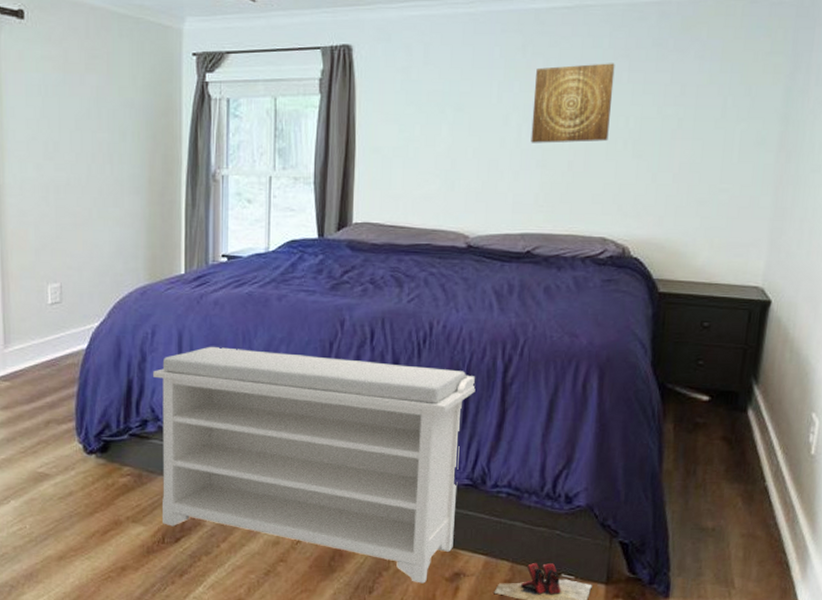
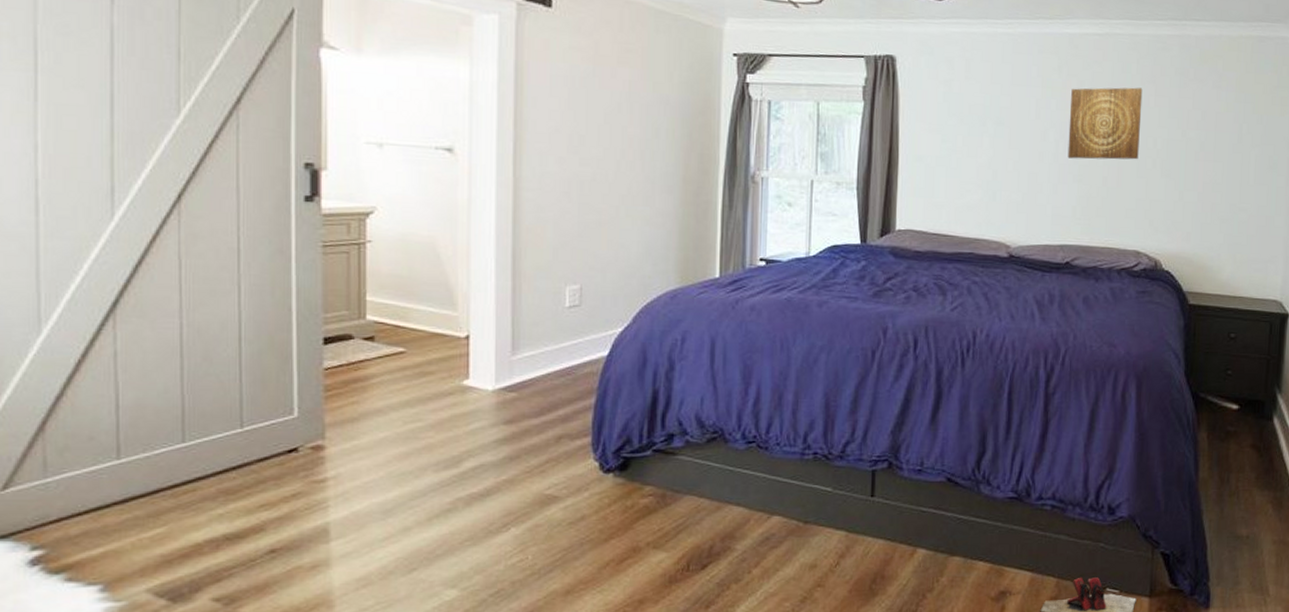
bench: present [153,346,476,584] -> none [682,354,1019,604]

